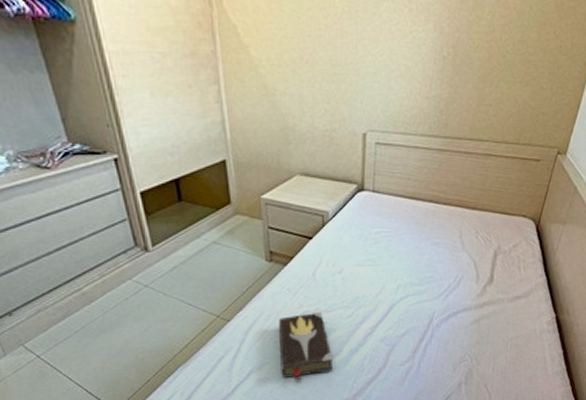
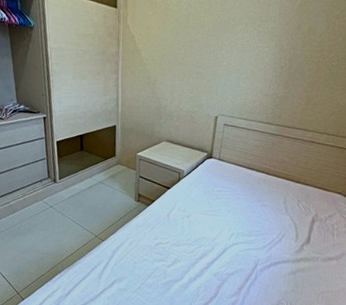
hardback book: present [279,311,334,380] -> none [136,244,176,294]

